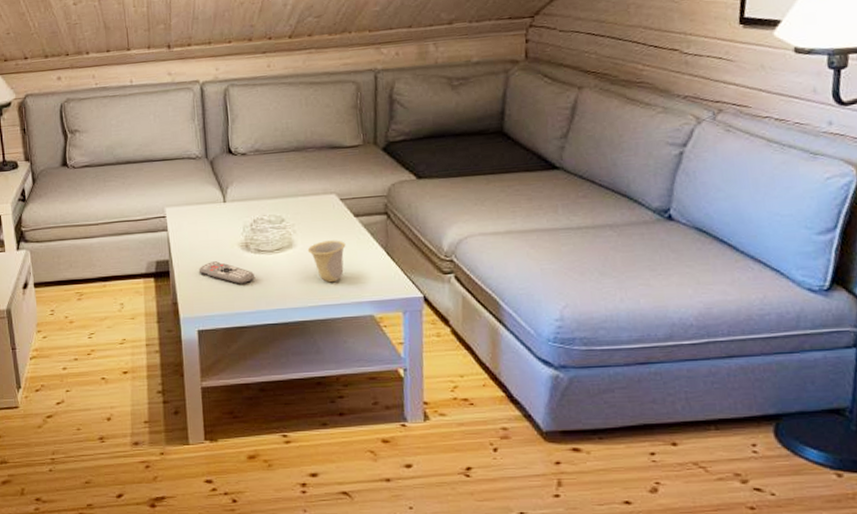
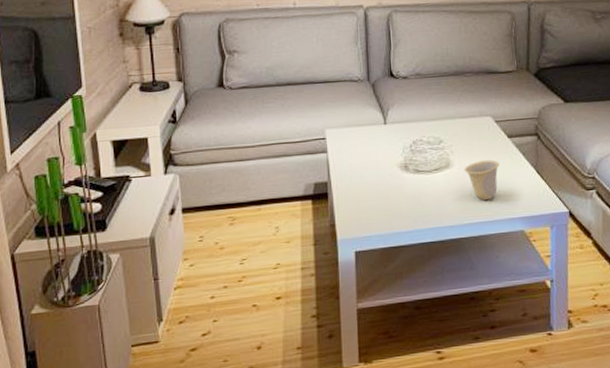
remote control: present [198,261,254,285] -> none [357,182,413,205]

